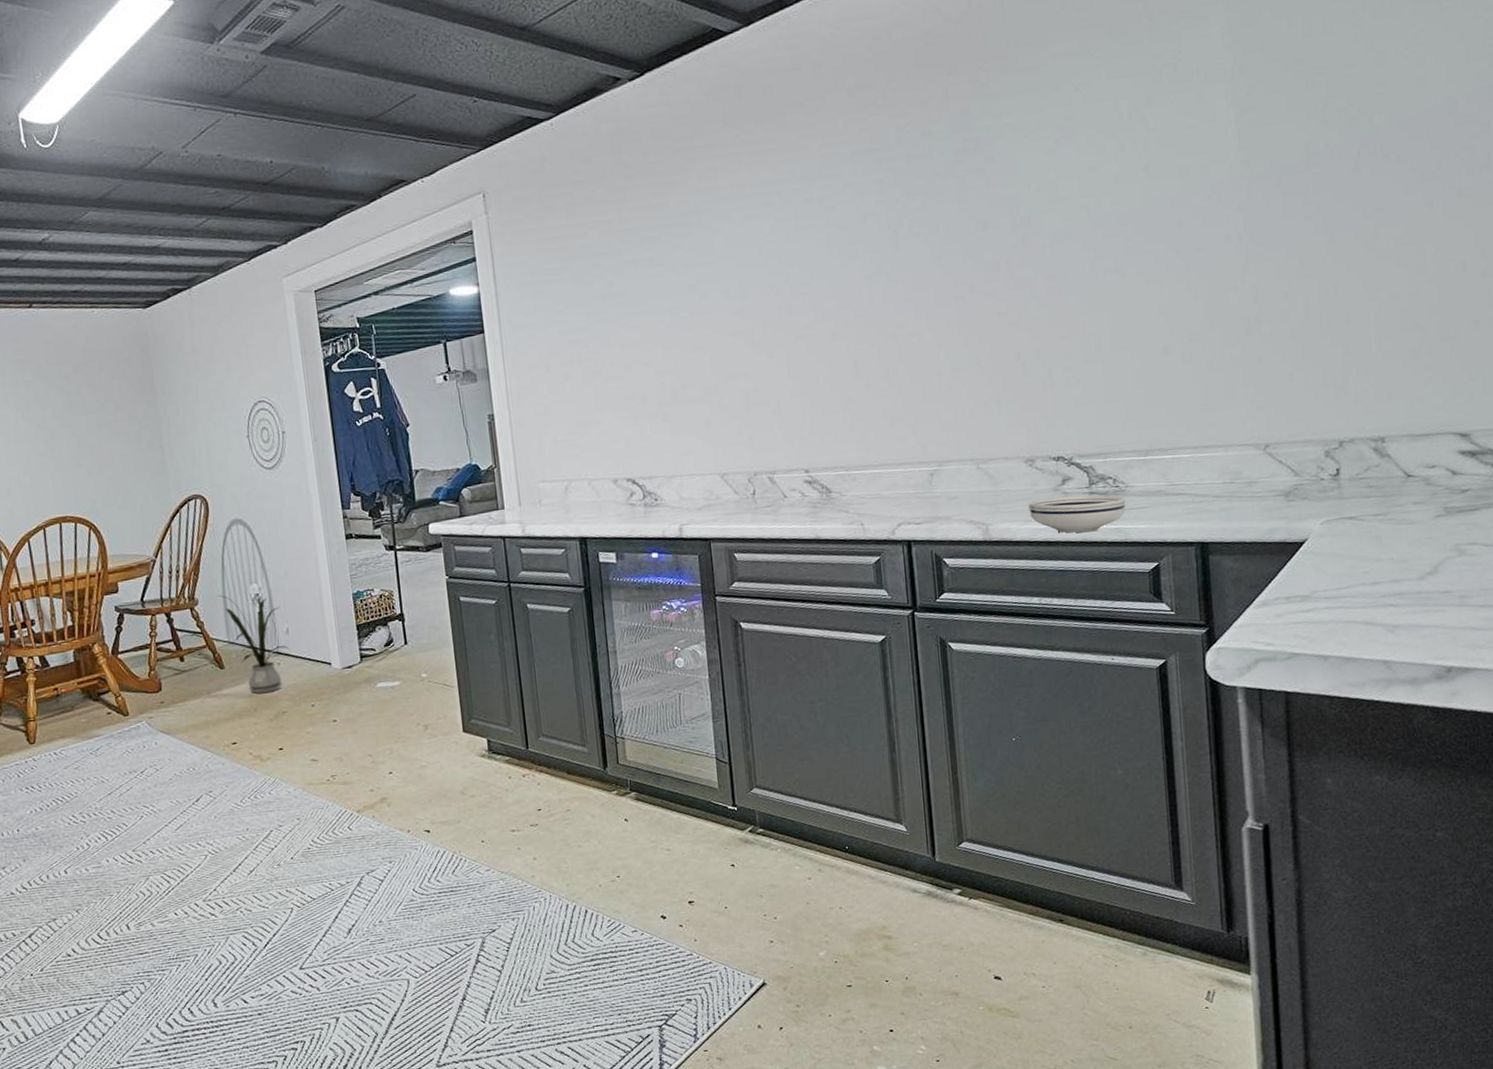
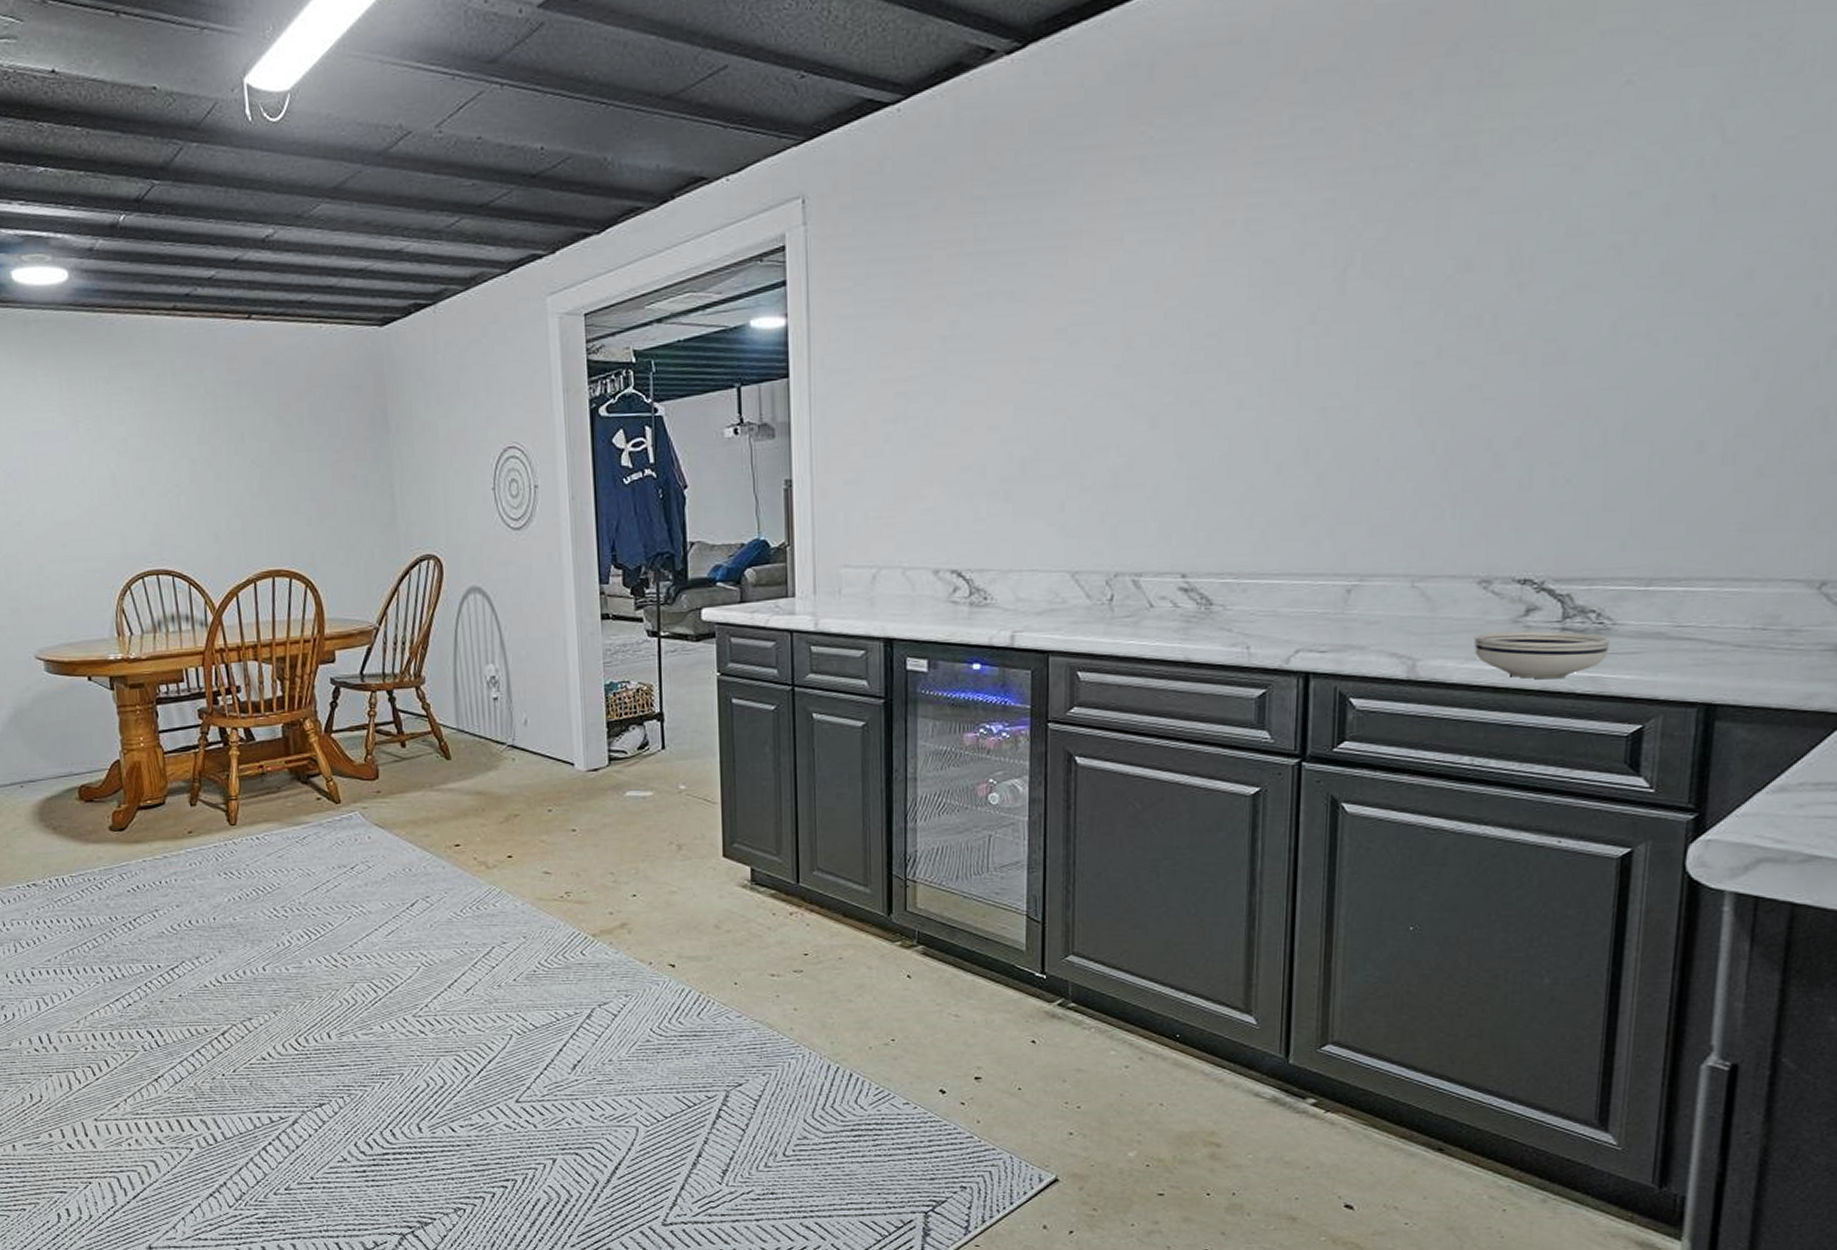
house plant: present [217,595,290,694] -> none [447,674,528,792]

